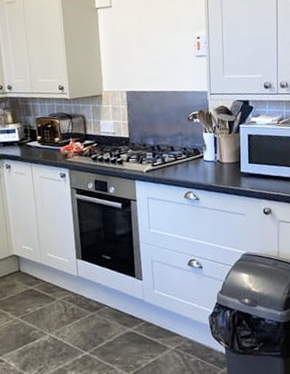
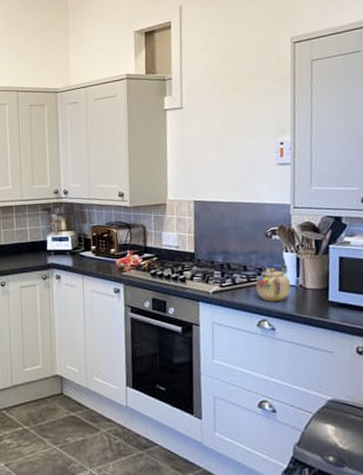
teapot: none [182,147,211,176] -> present [256,268,291,302]

